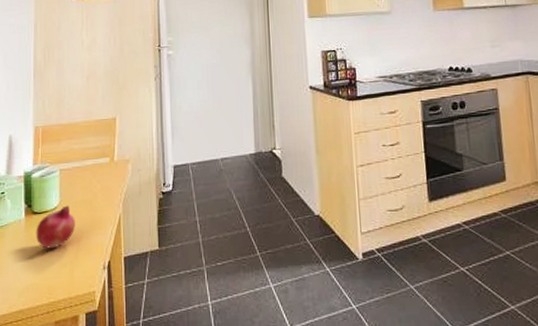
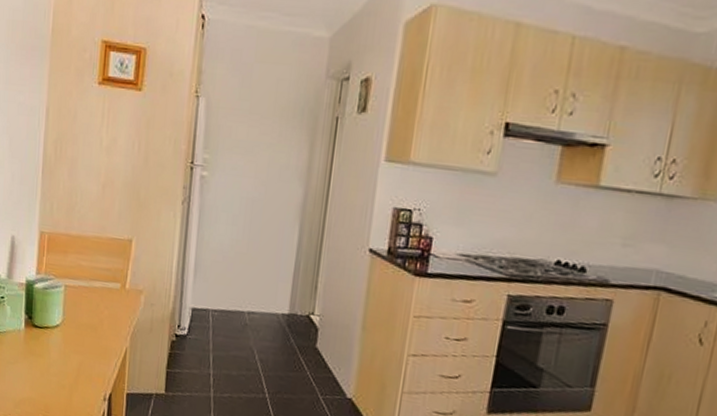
fruit: present [36,205,75,249] -> none [35,325,78,368]

